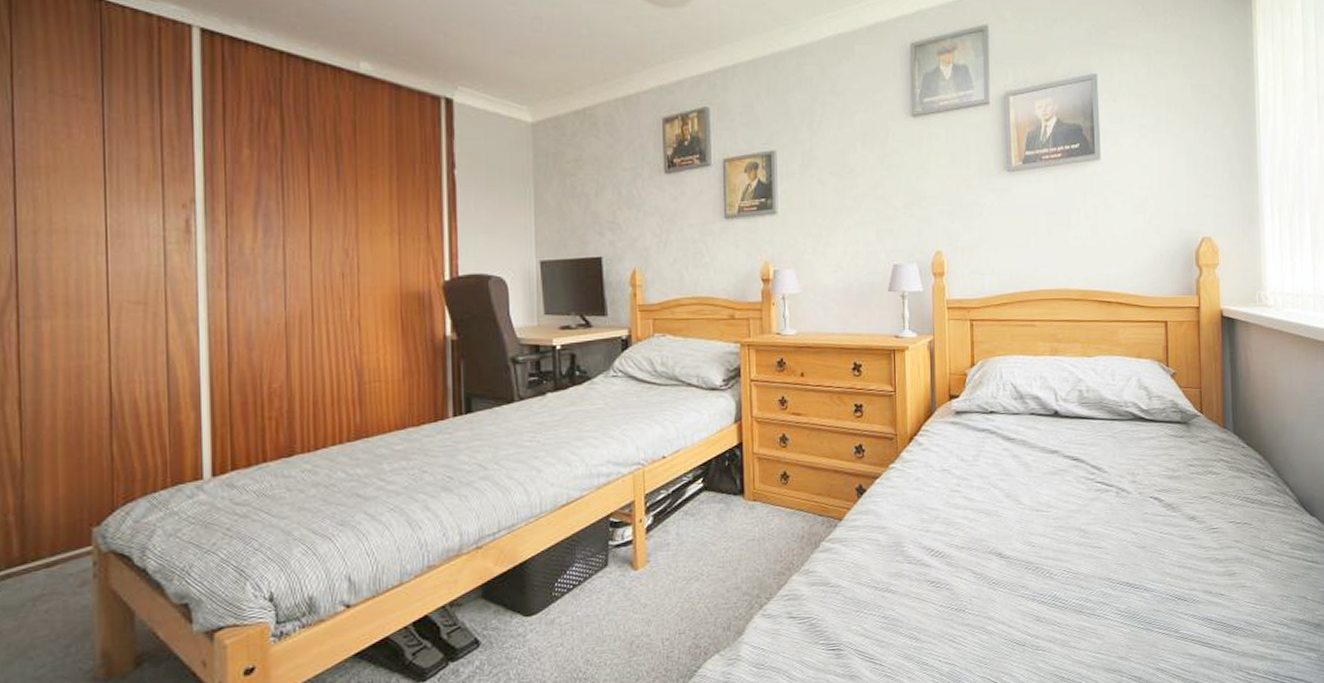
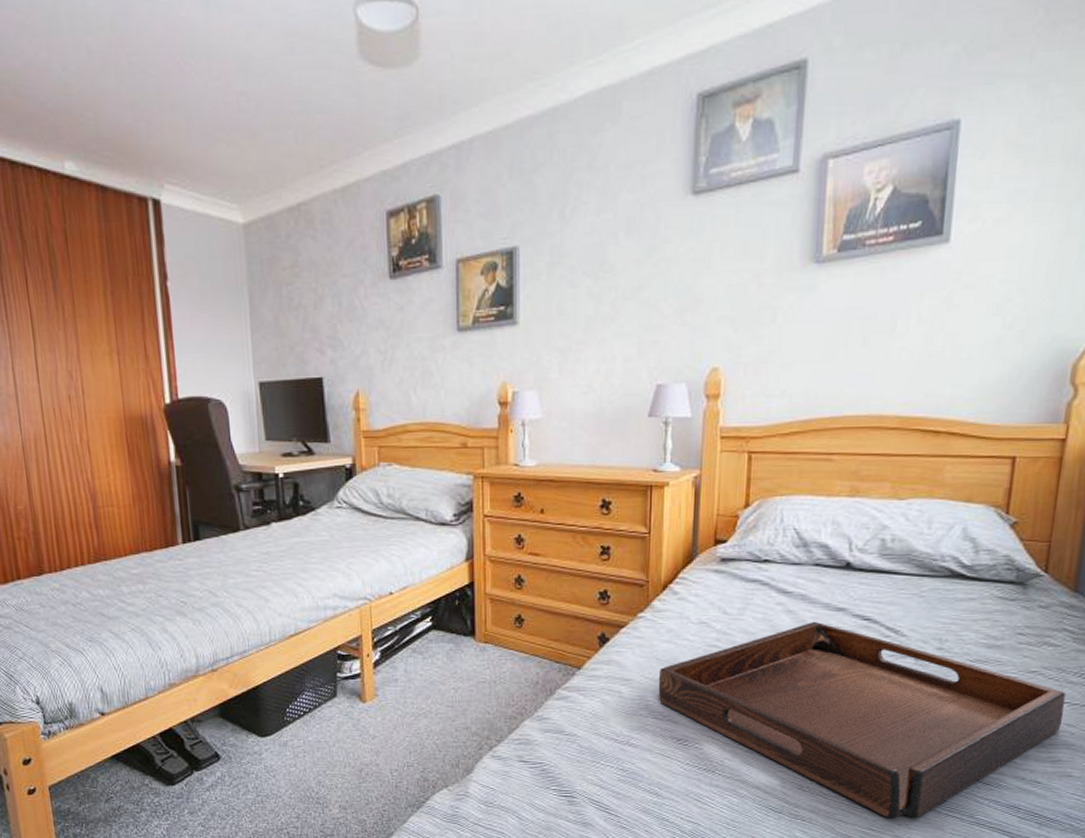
serving tray: none [910,463,1232,641] -> present [658,621,1066,819]

